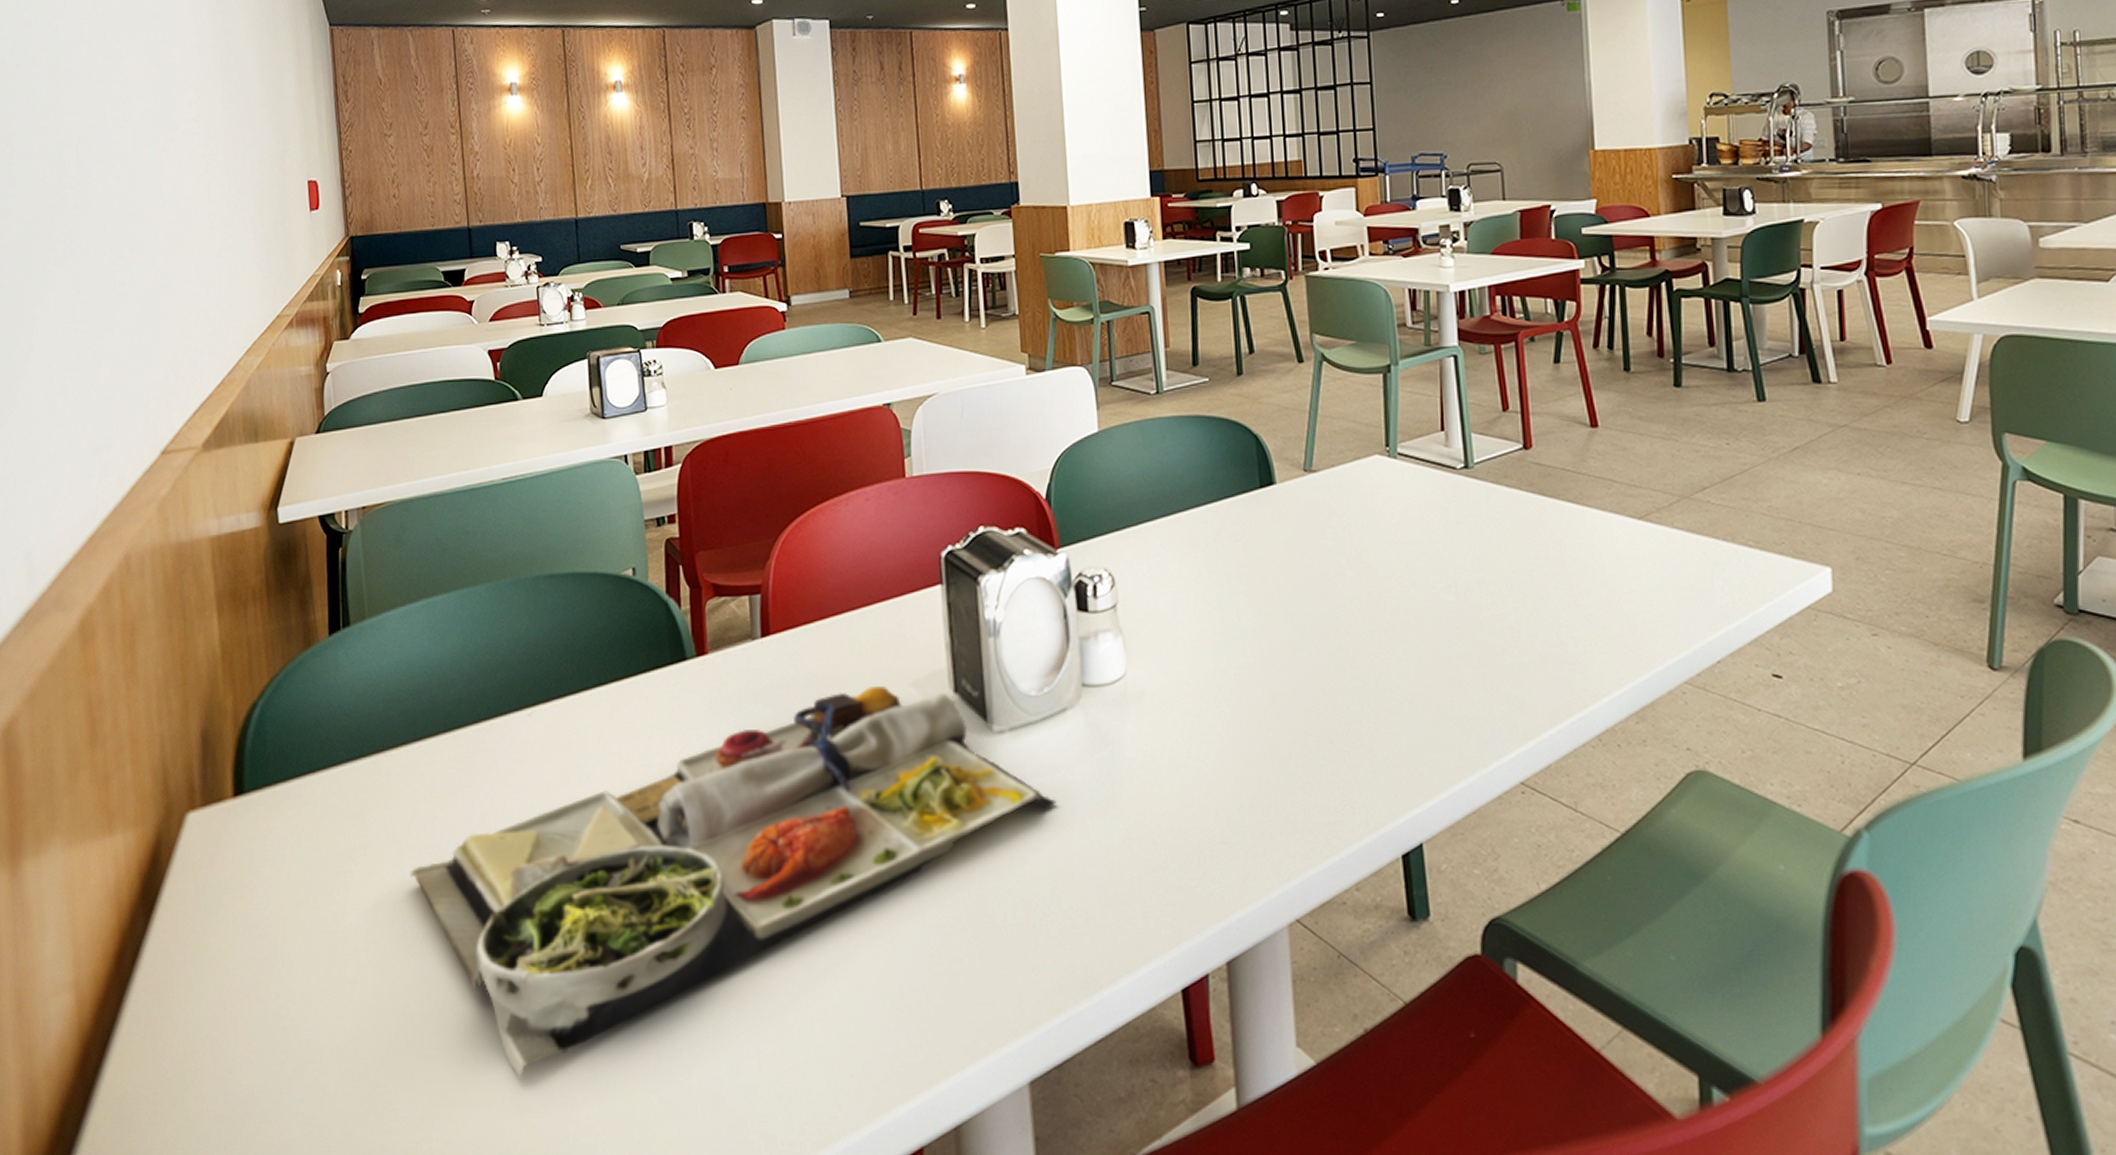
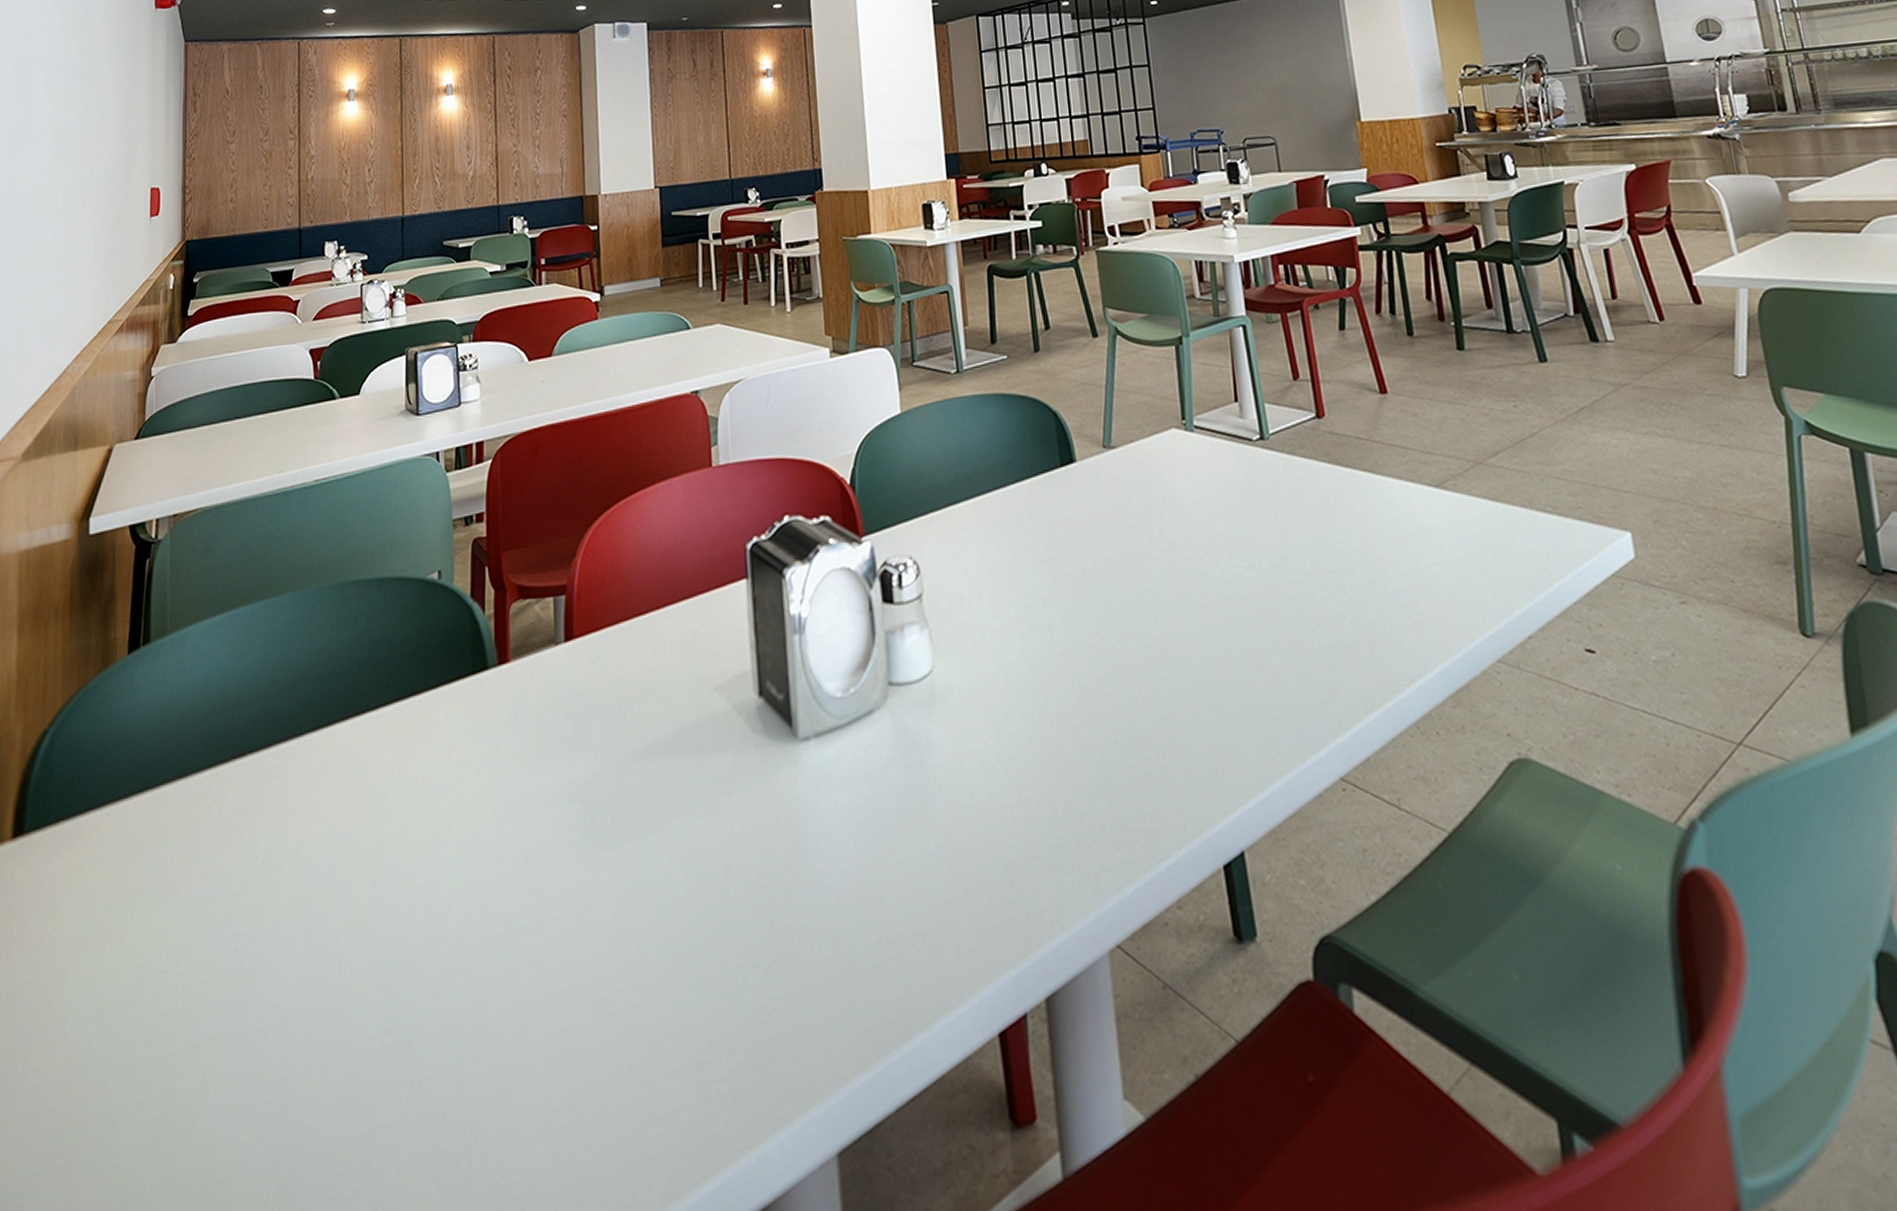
food tray: present [410,685,1058,1078] -> none [188,690,865,1167]

